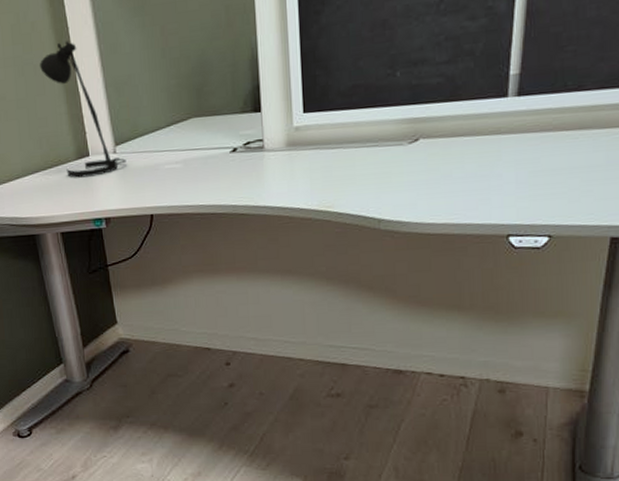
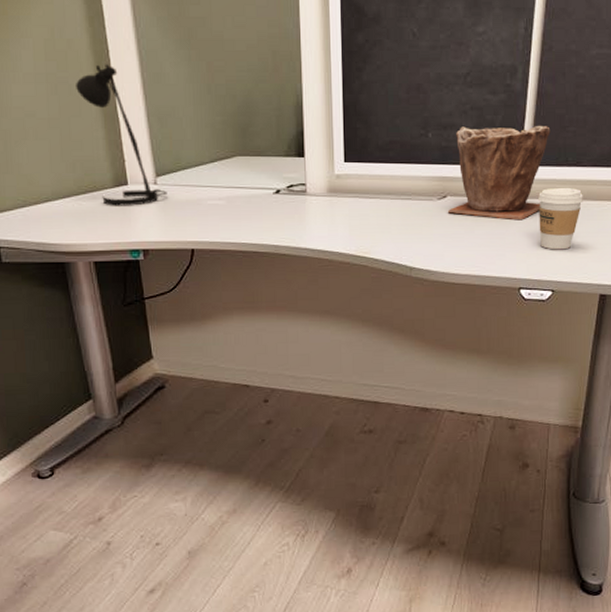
plant pot: none [420,48,544,160] -> present [447,126,551,221]
coffee cup: none [530,116,587,190] -> present [538,187,583,250]

